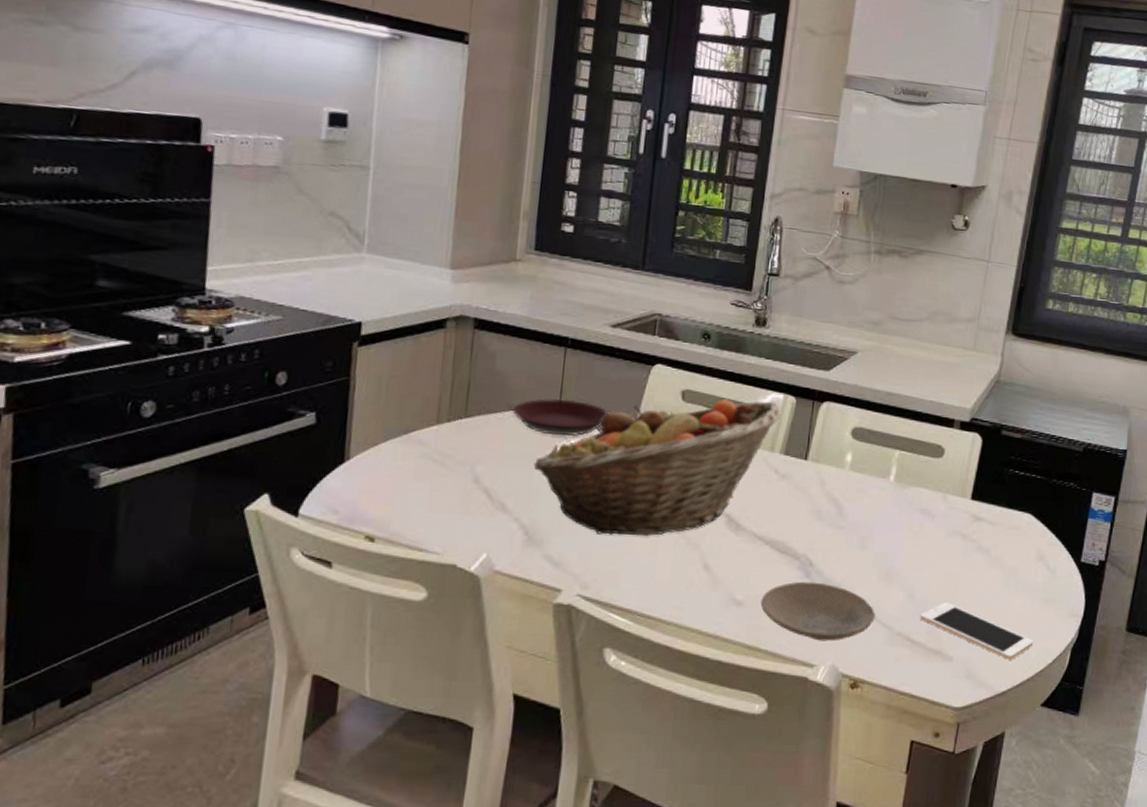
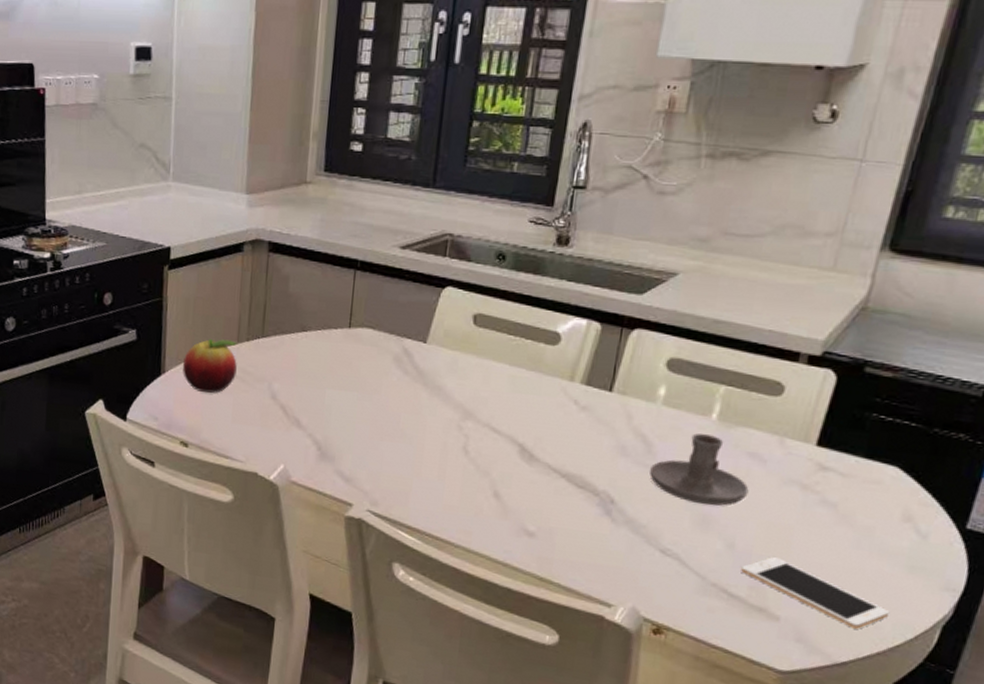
fruit: none [370,420,438,480] -> present [182,339,239,393]
plate: present [512,398,609,437] -> none [304,320,398,359]
fruit basket: present [533,399,782,537] -> none [325,324,585,460]
plate: present [760,581,876,641] -> none [554,518,686,584]
candle holder: none [842,495,922,561] -> present [649,433,749,506]

